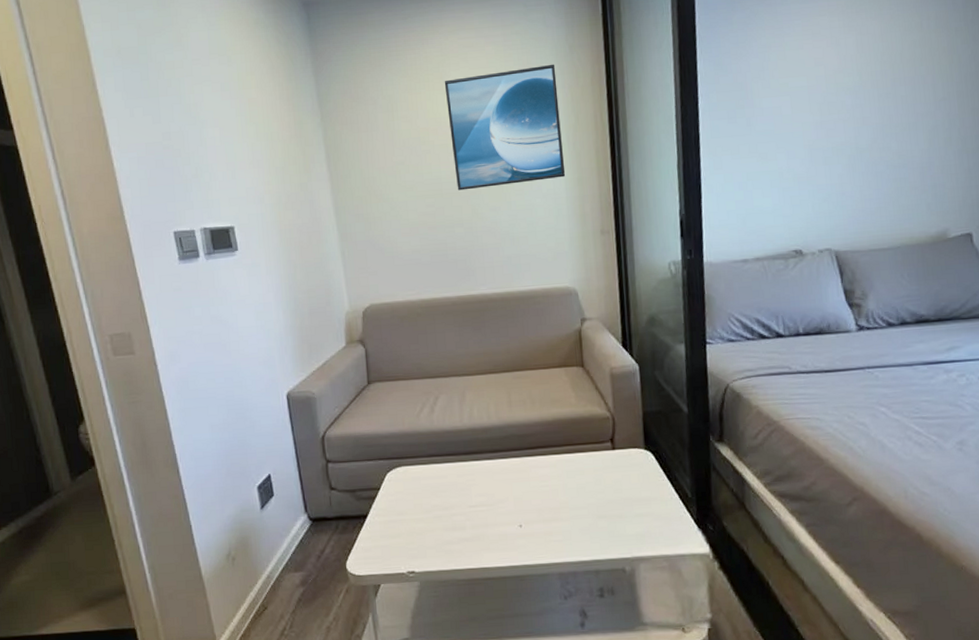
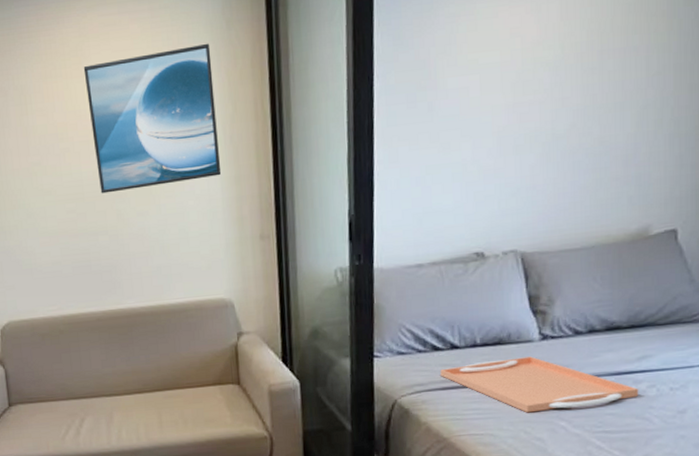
serving tray: none [768,346,951,399] -> present [440,356,639,413]

